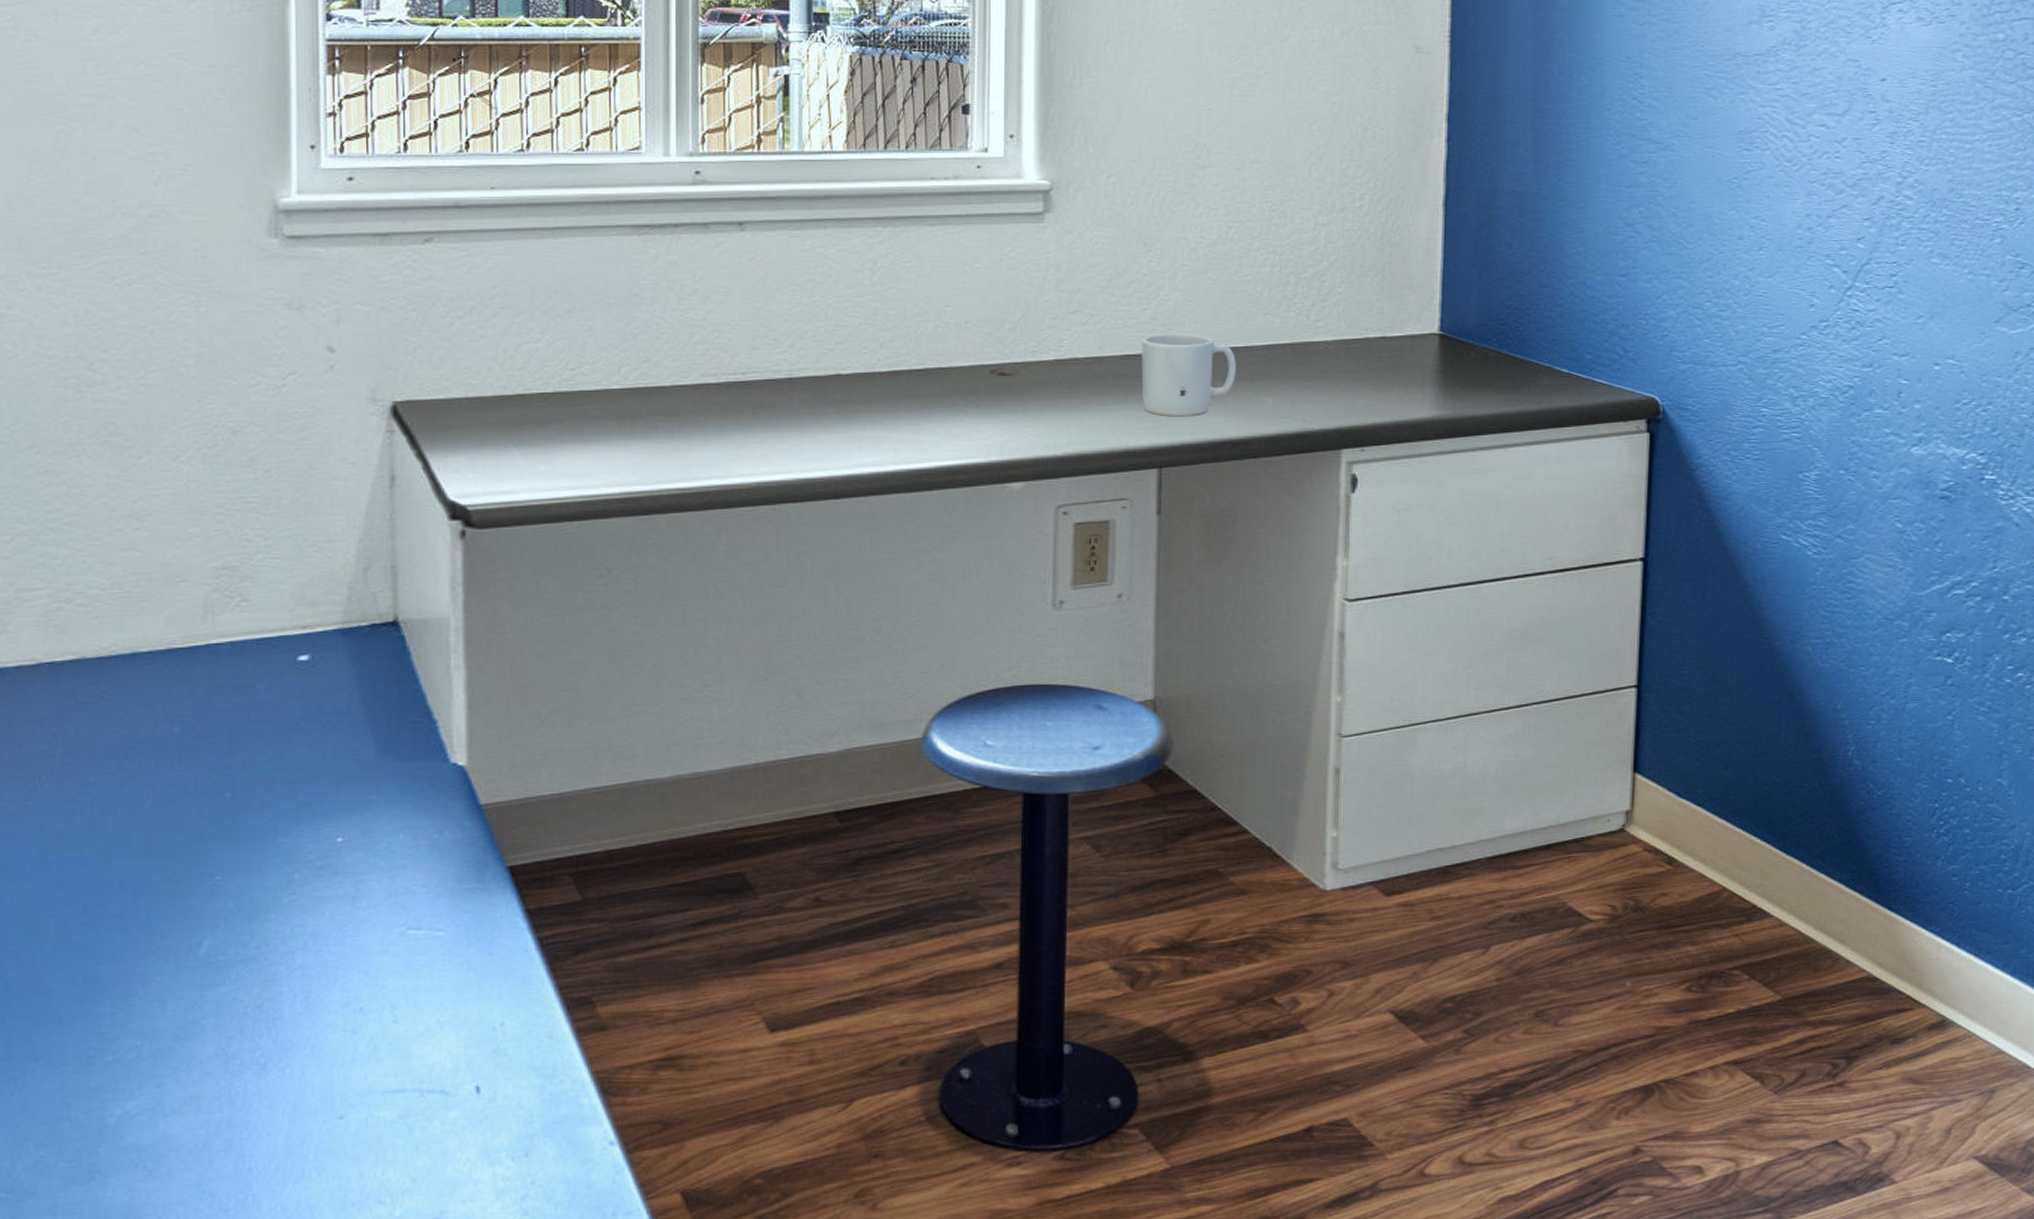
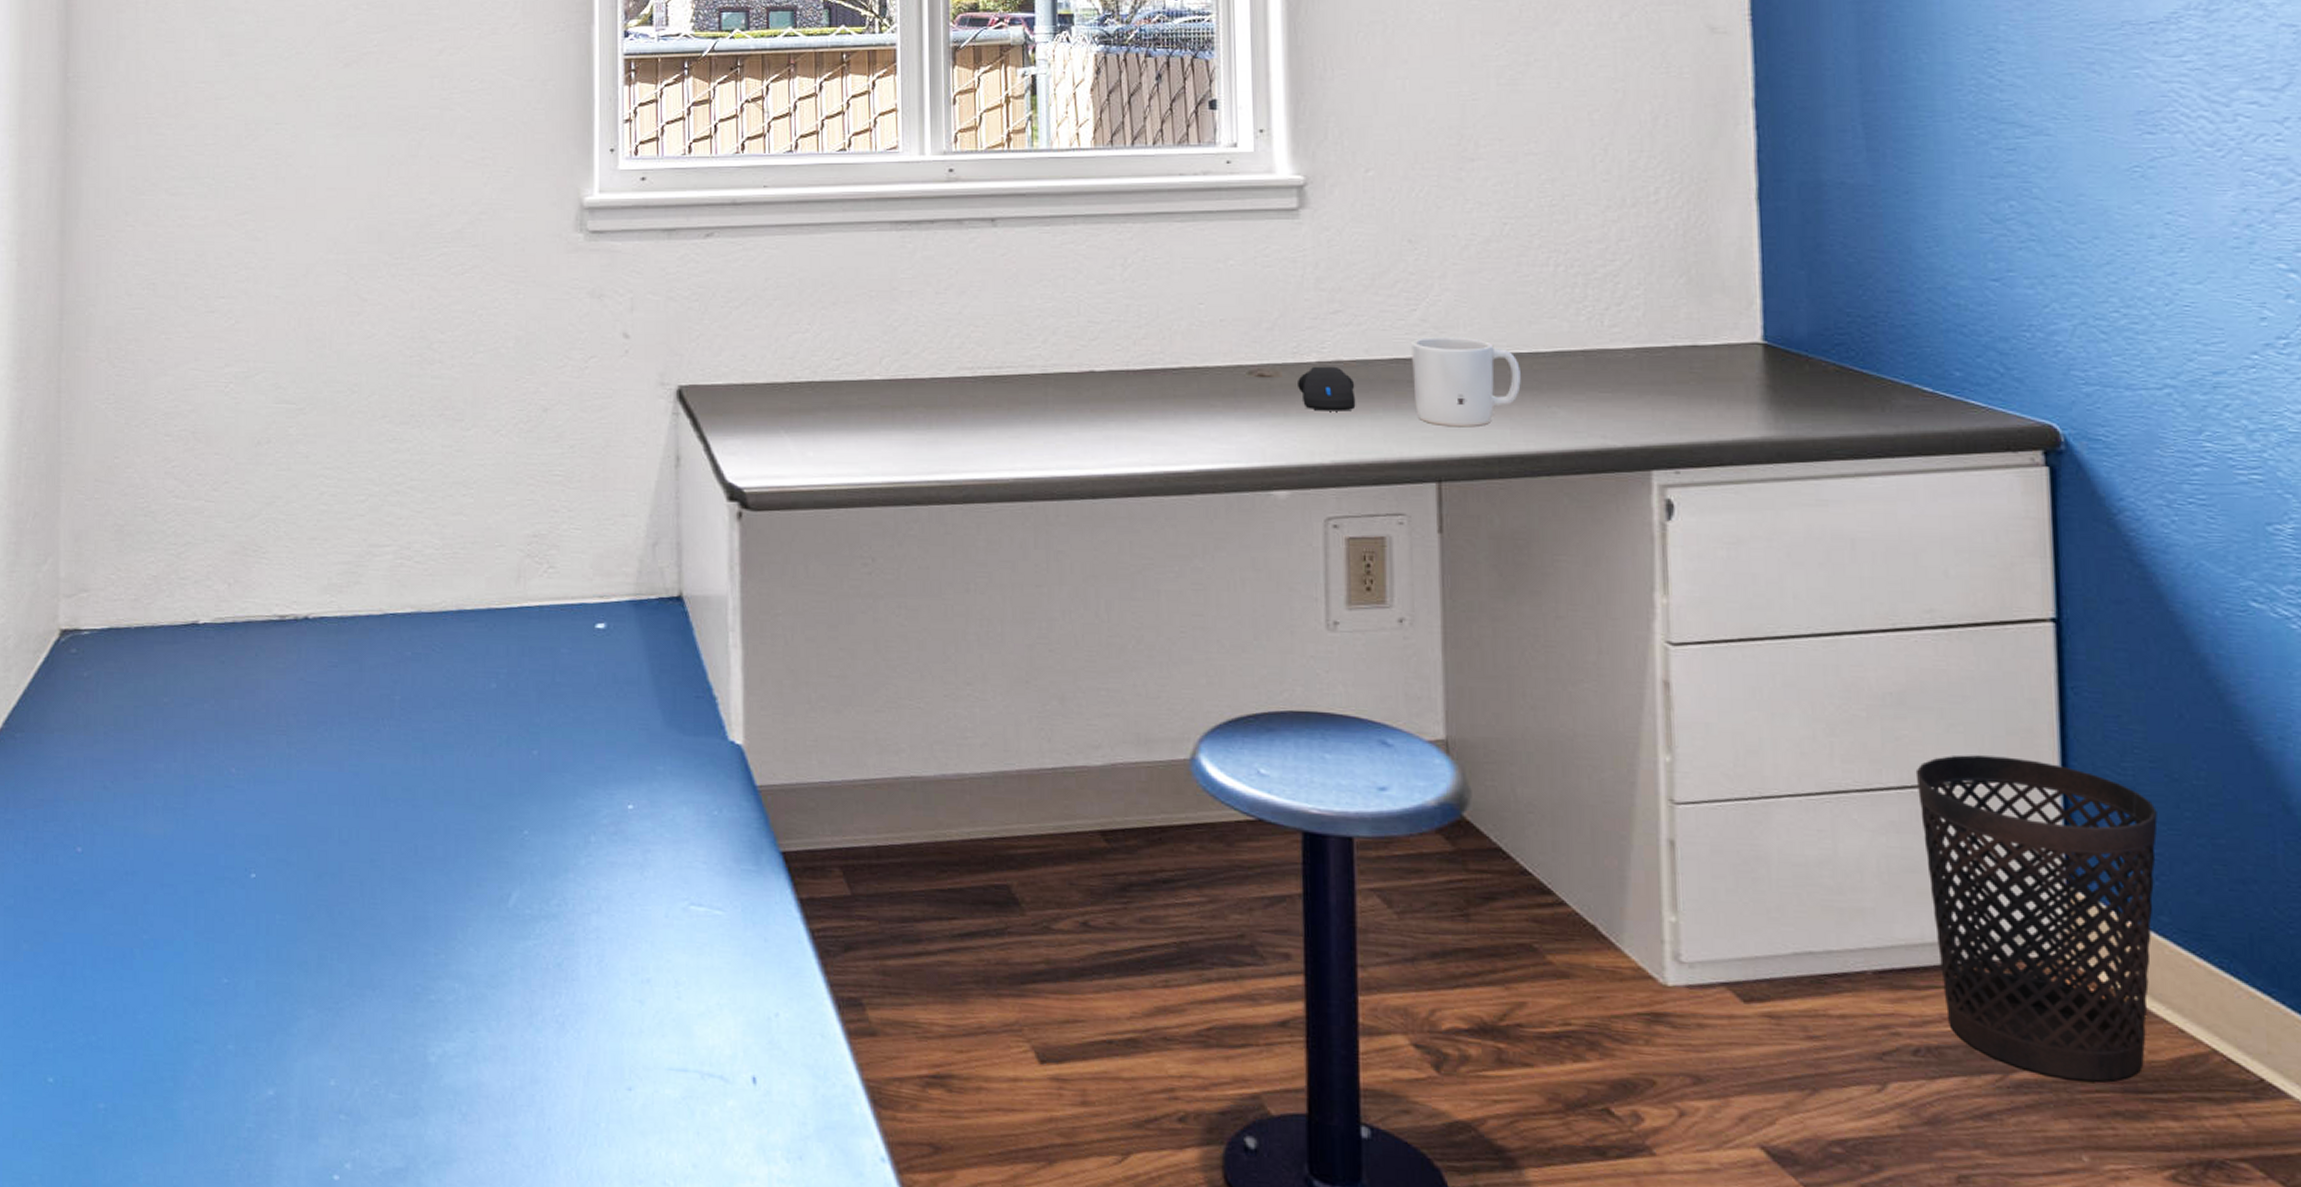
computer mouse: none [1036,363,1089,406] -> present [1298,366,1356,411]
trash bin: none [1530,674,1702,926] -> present [1915,755,2158,1084]

